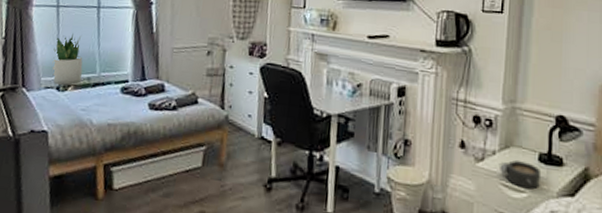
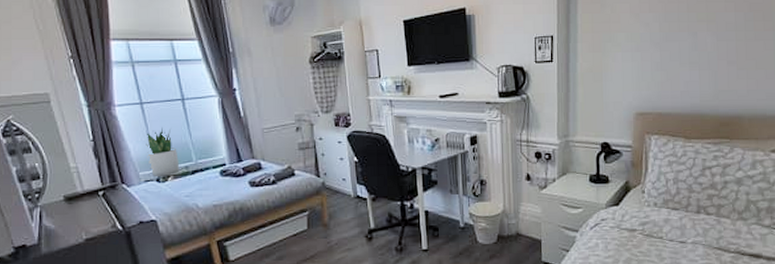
alarm clock: present [498,159,548,190] -> none [558,183,598,205]

